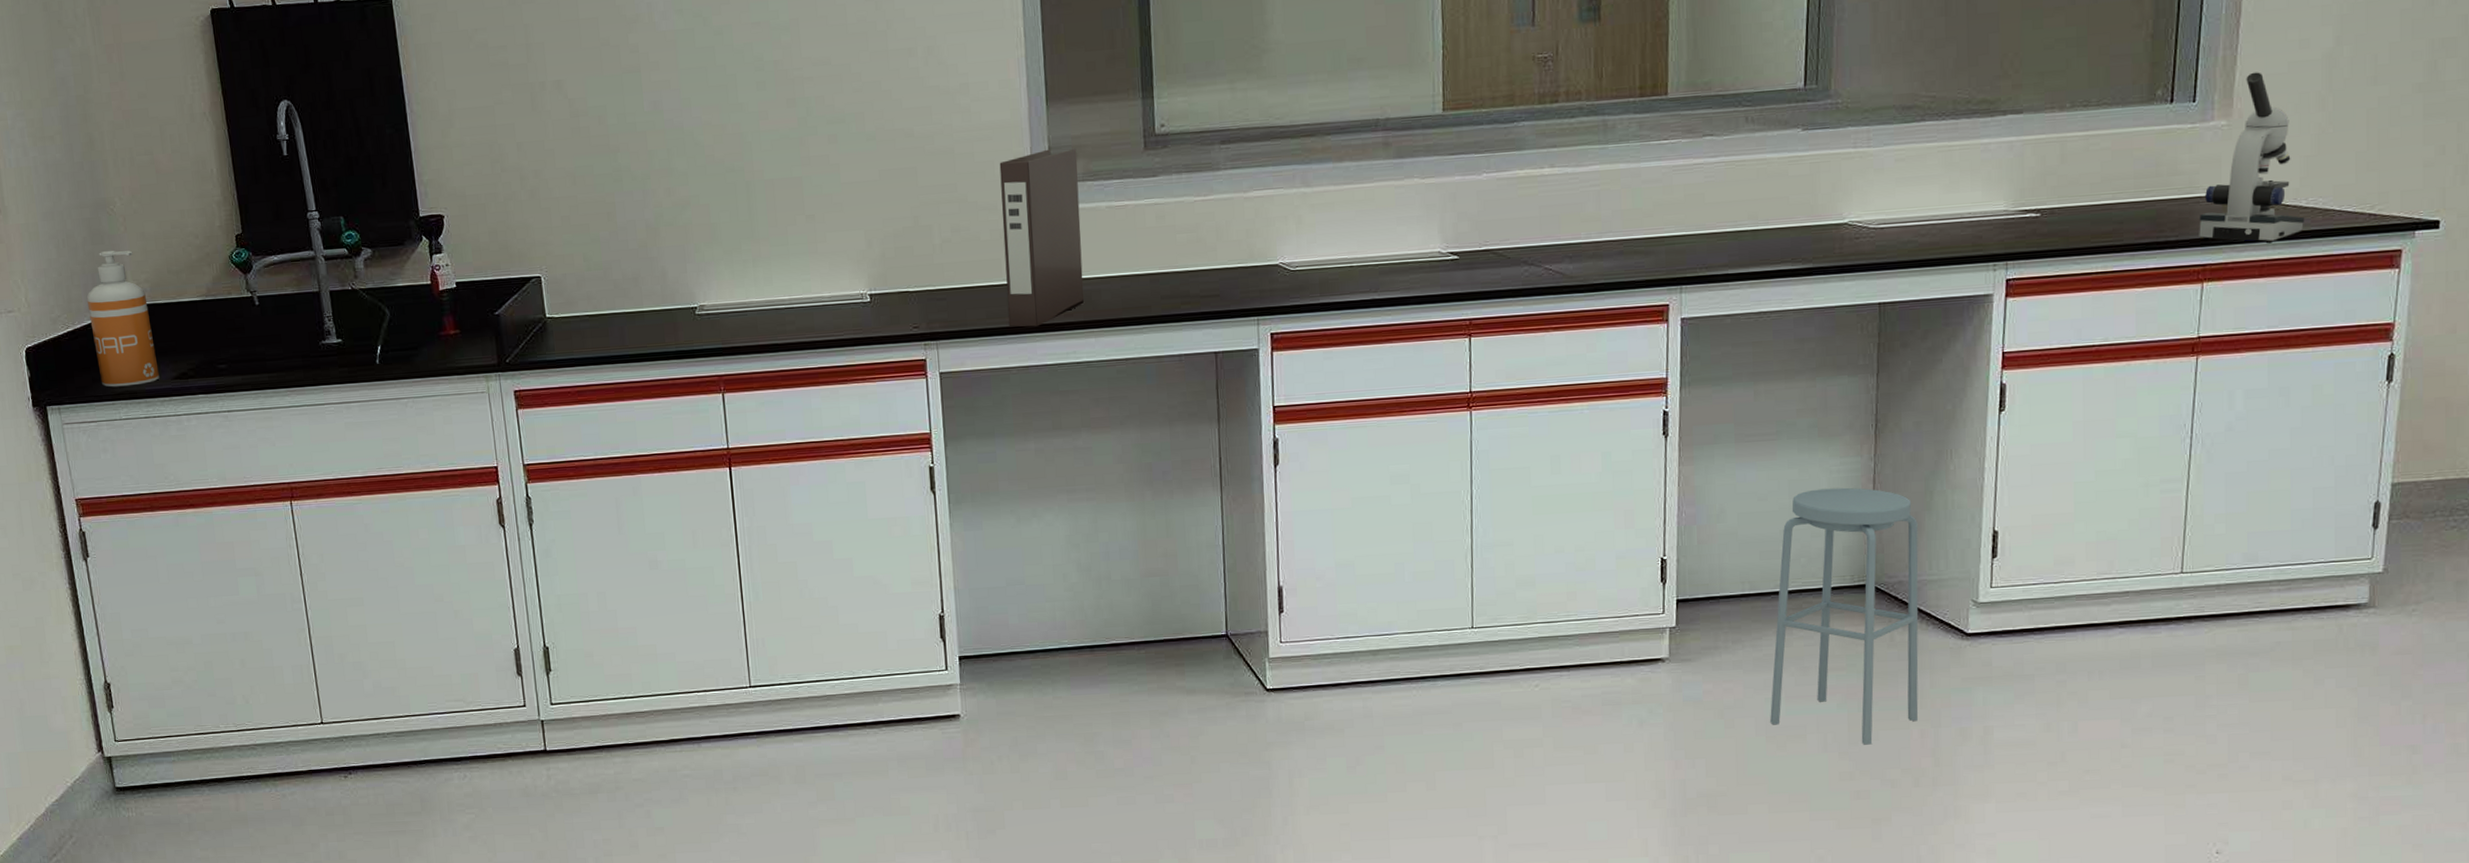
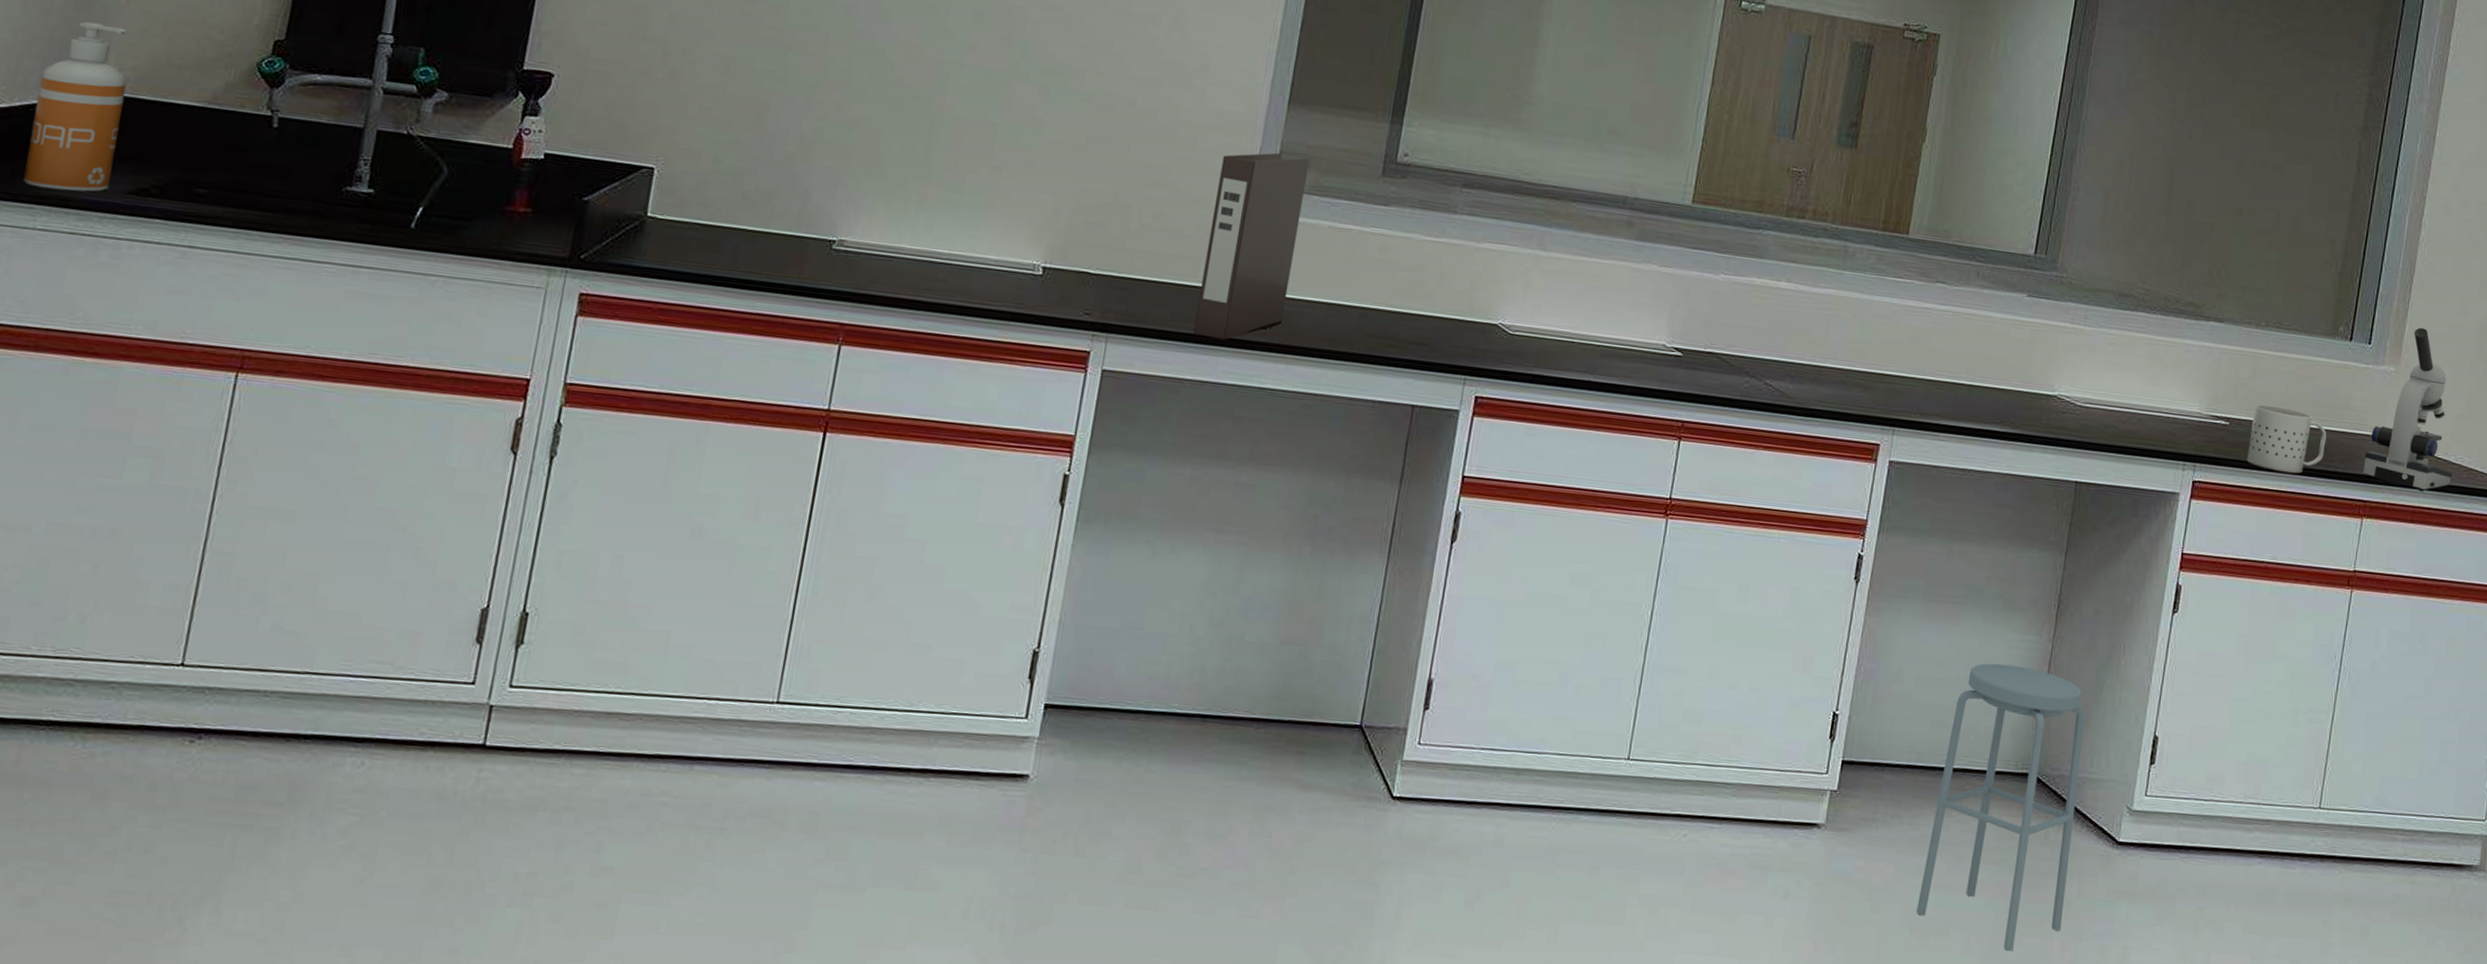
mug: none [2064,186,2153,253] -> present [2246,403,2327,474]

